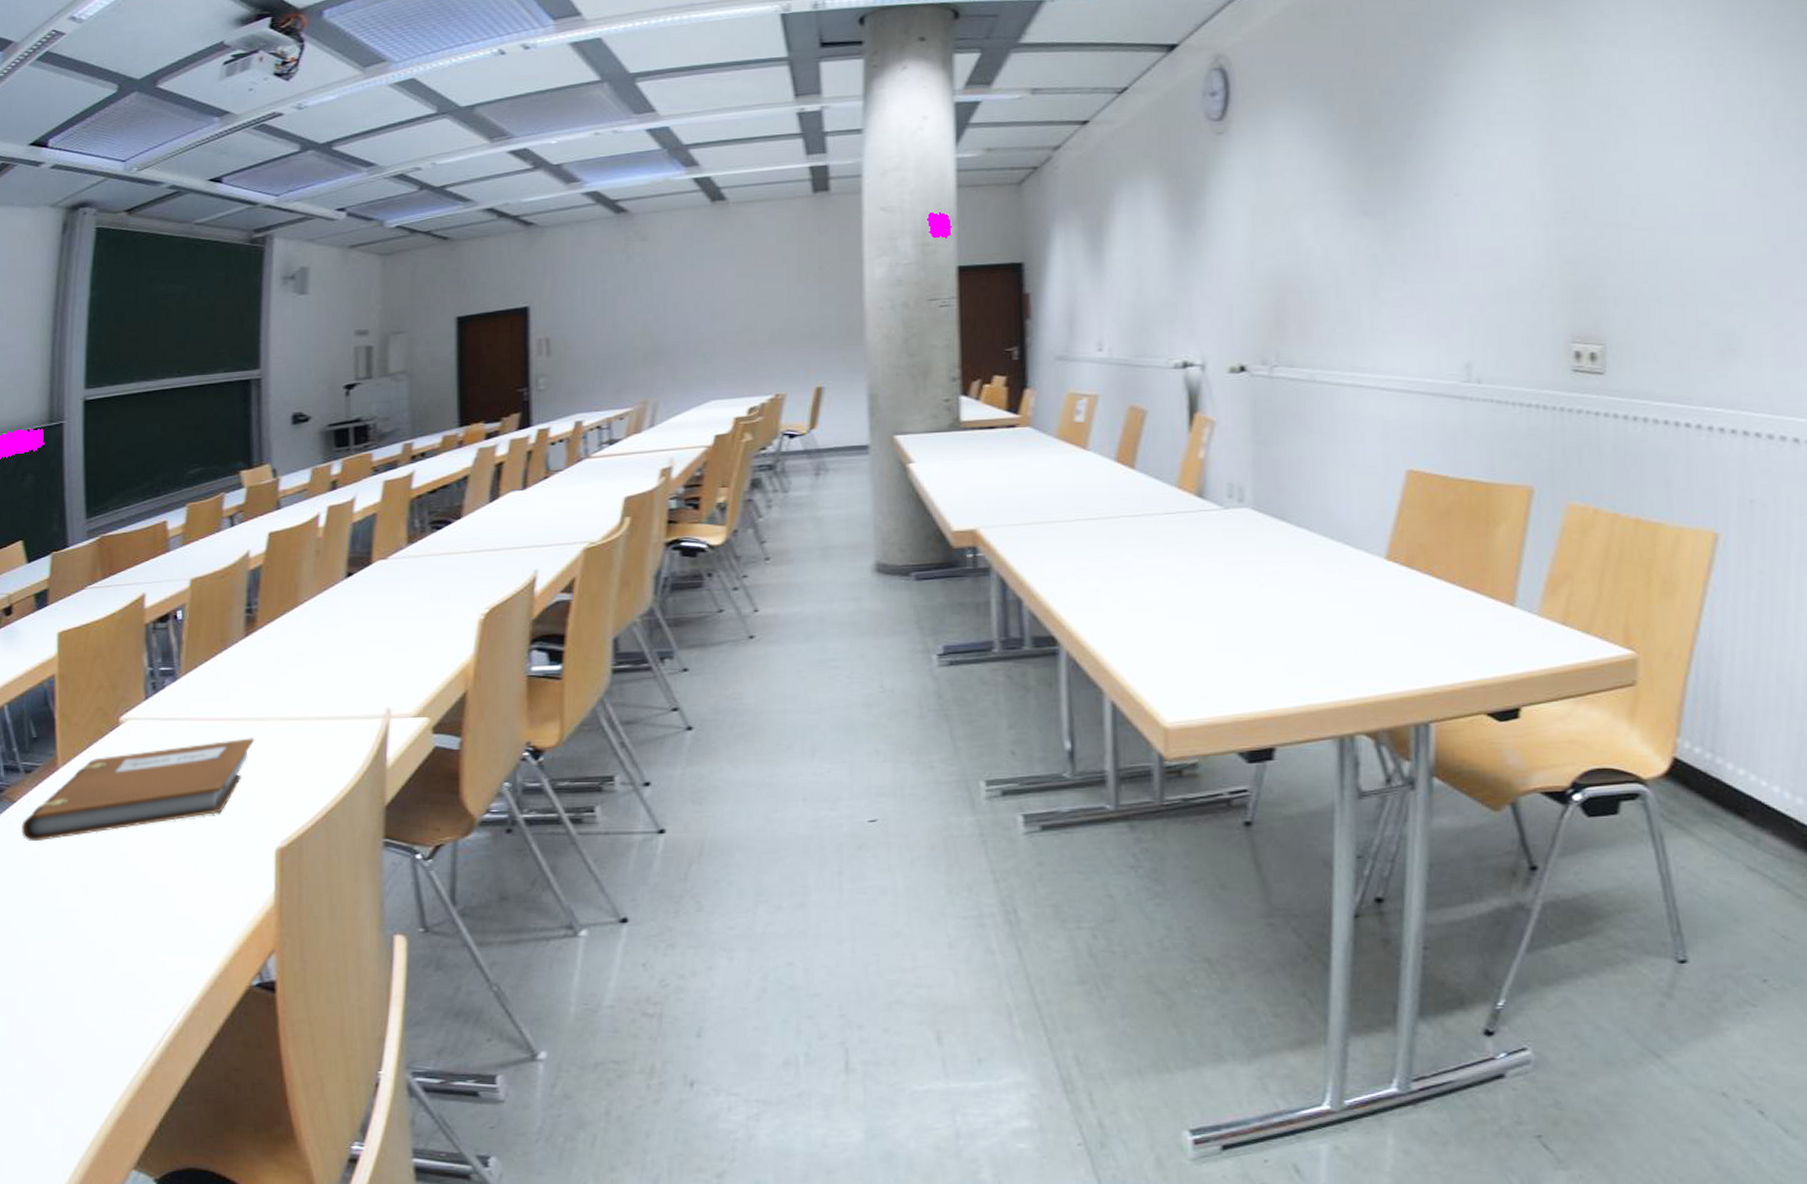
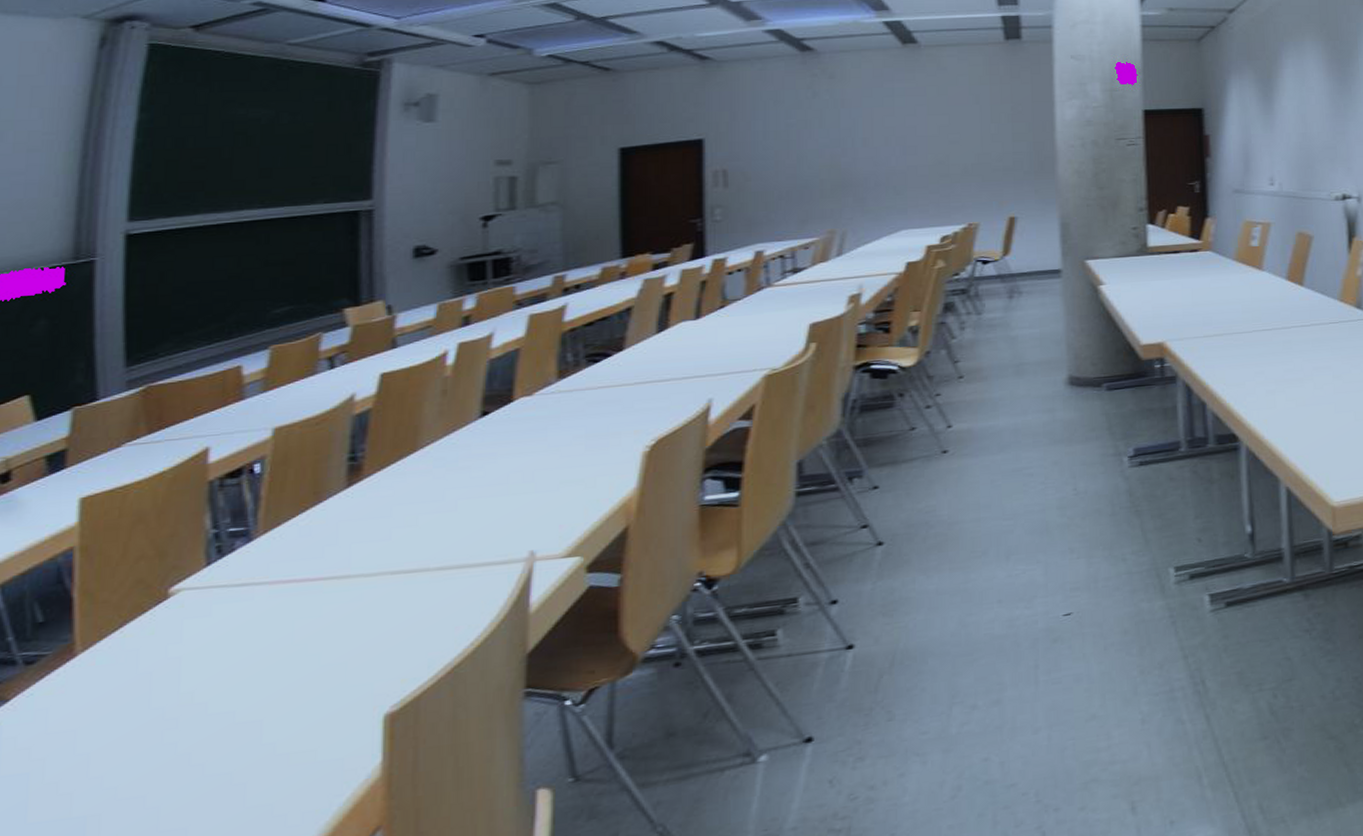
notebook: present [21,738,255,842] -> none [17,596,358,744]

